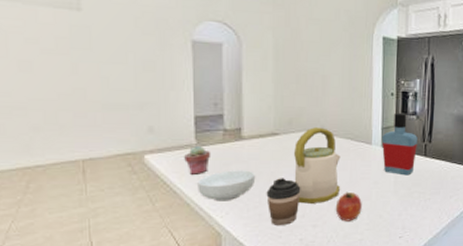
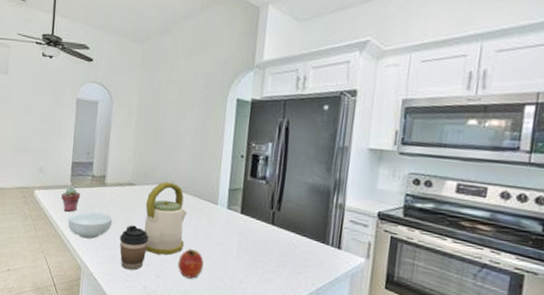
bottle: present [381,112,418,176] -> none [227,175,266,242]

